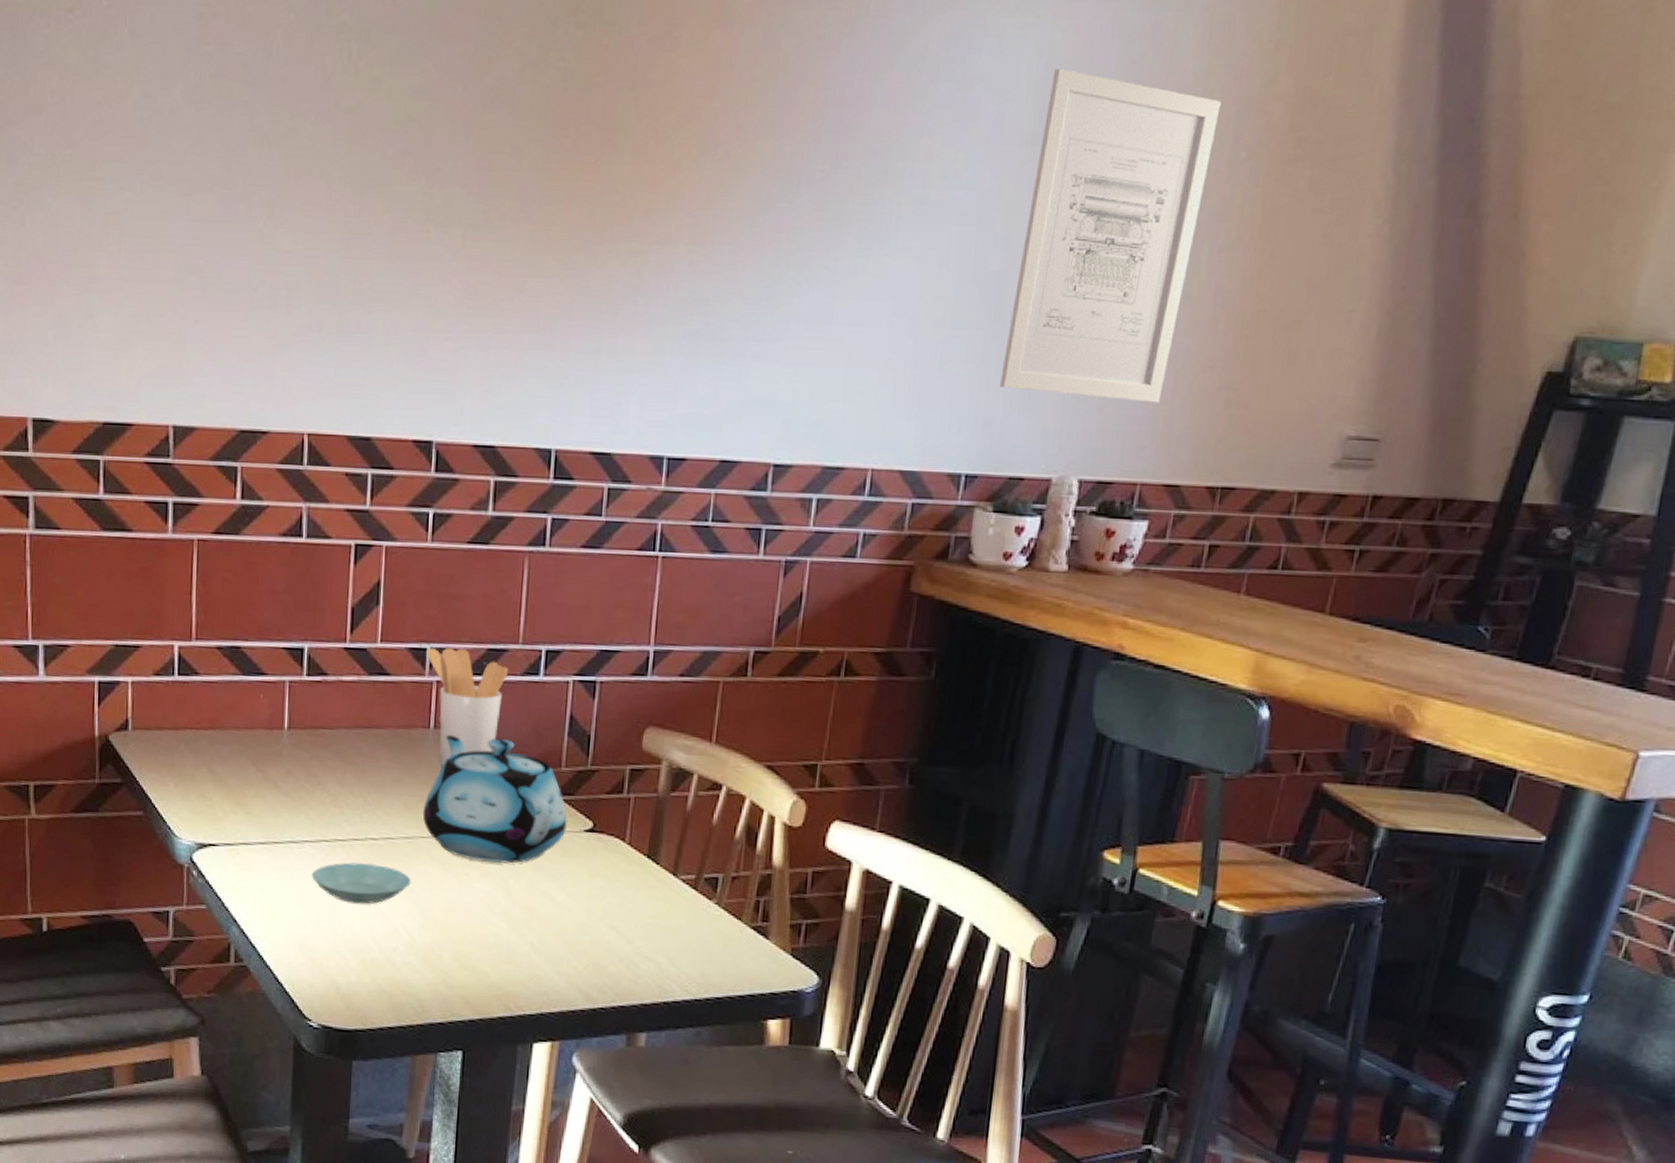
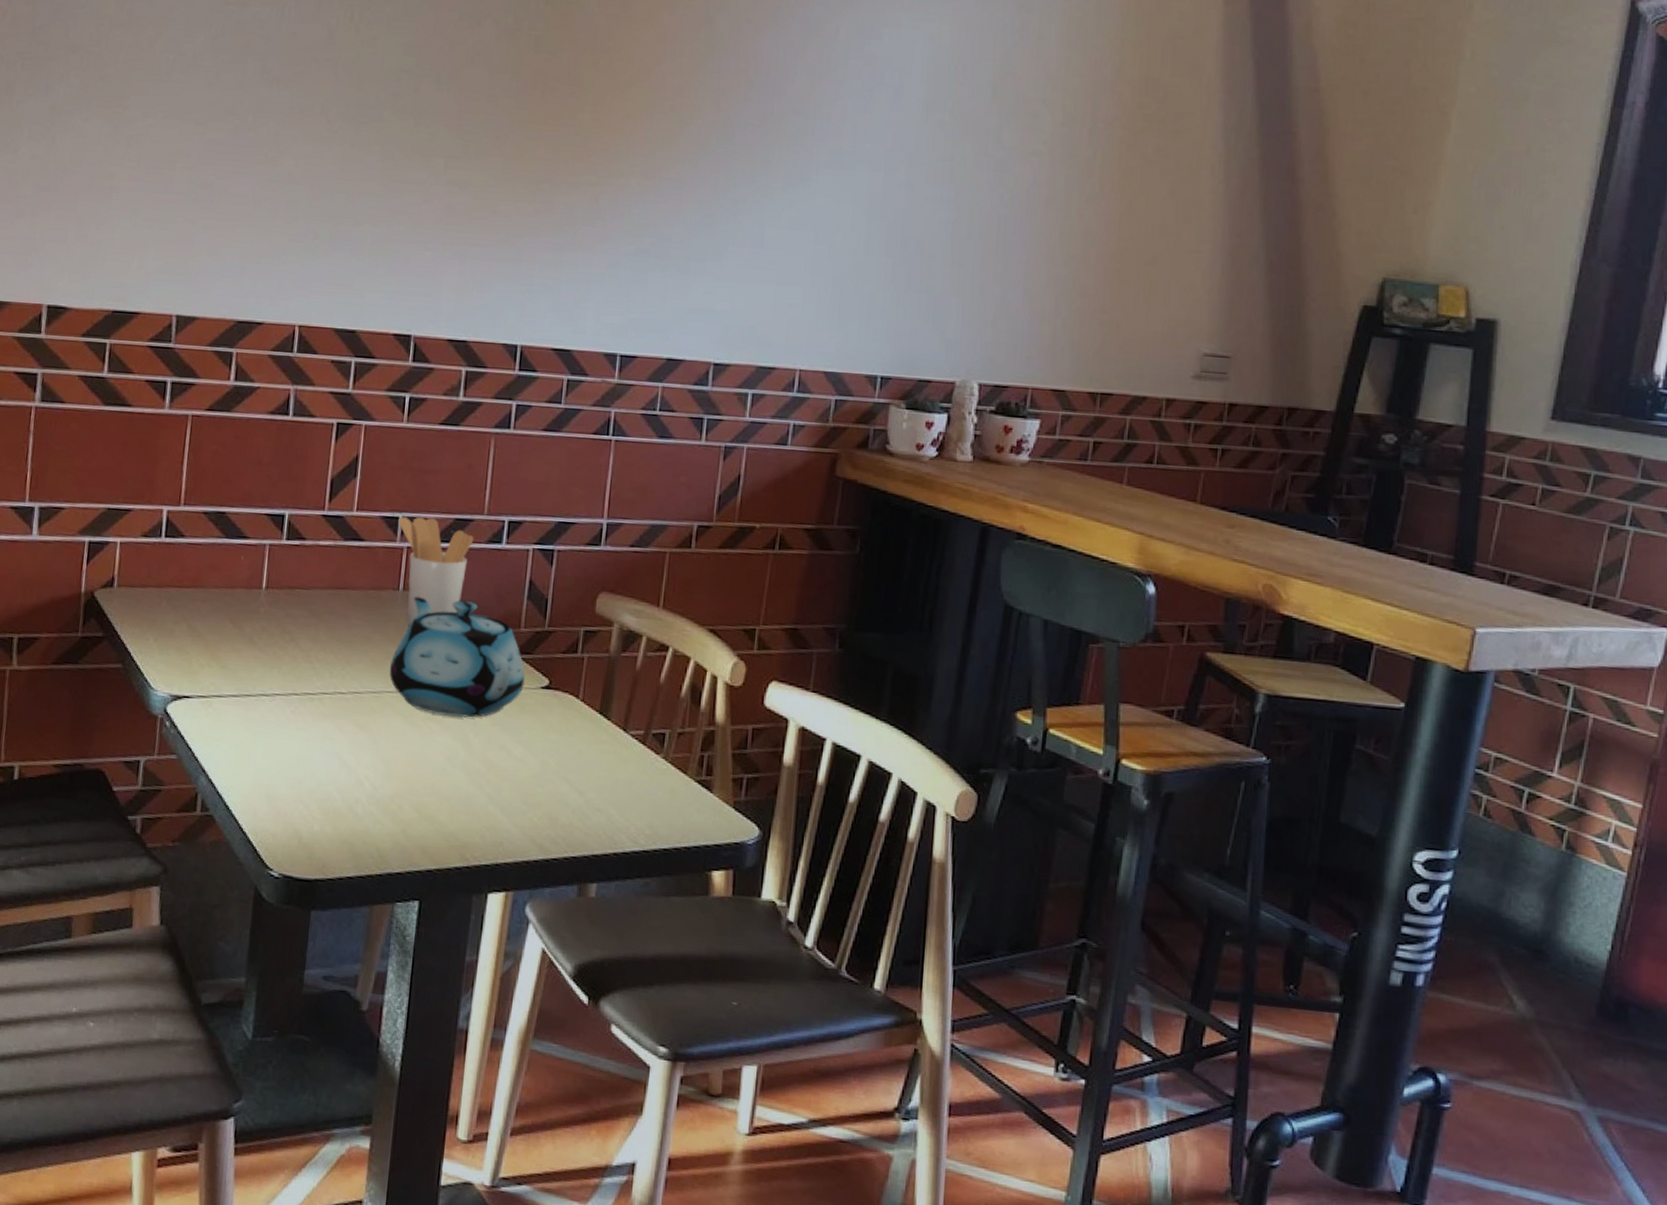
saucer: present [311,862,411,904] -> none [280,715,376,756]
wall art: present [1000,68,1221,403] -> none [908,52,1080,322]

